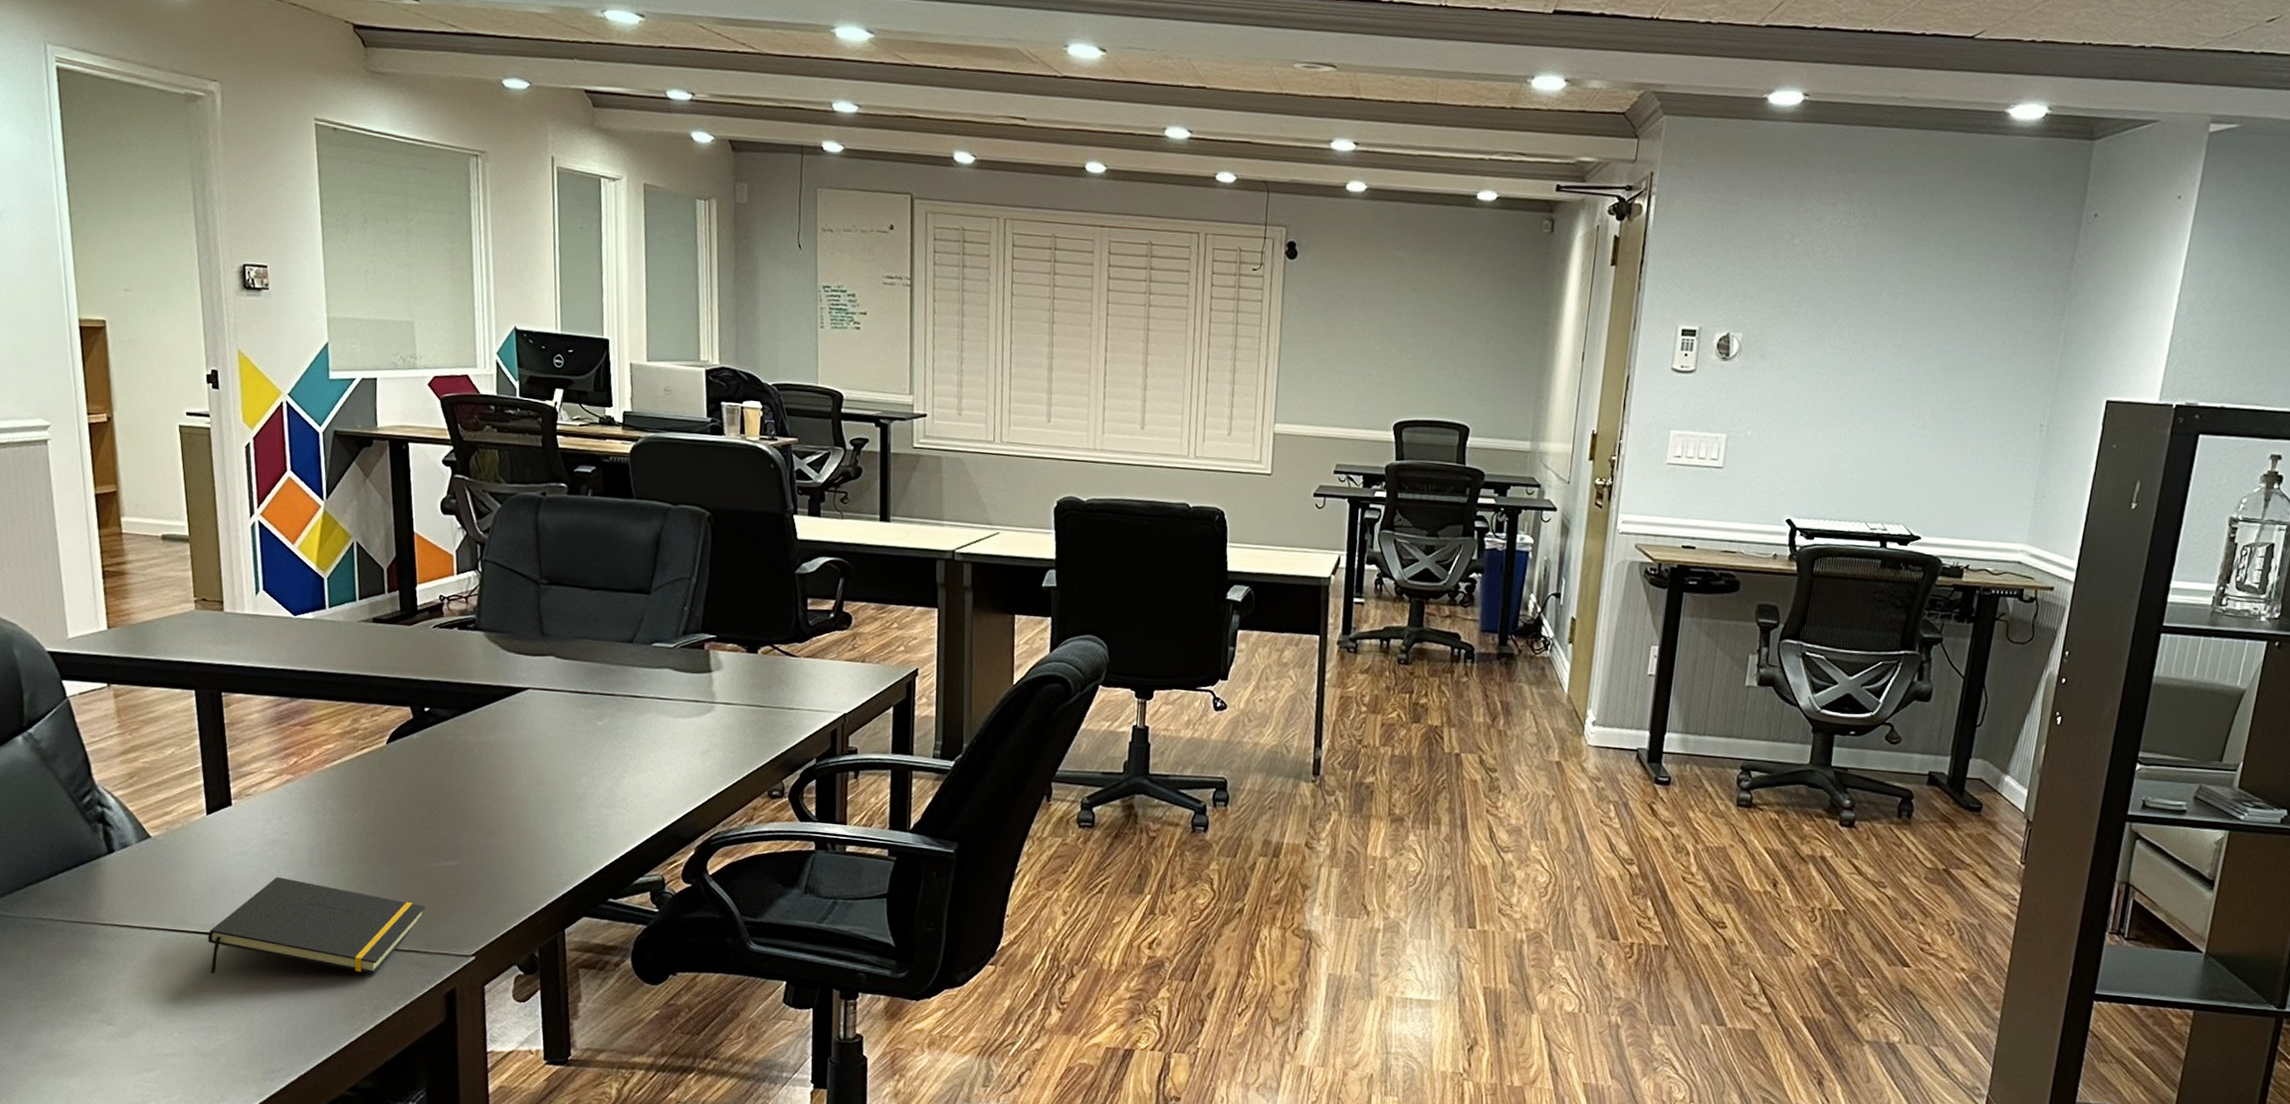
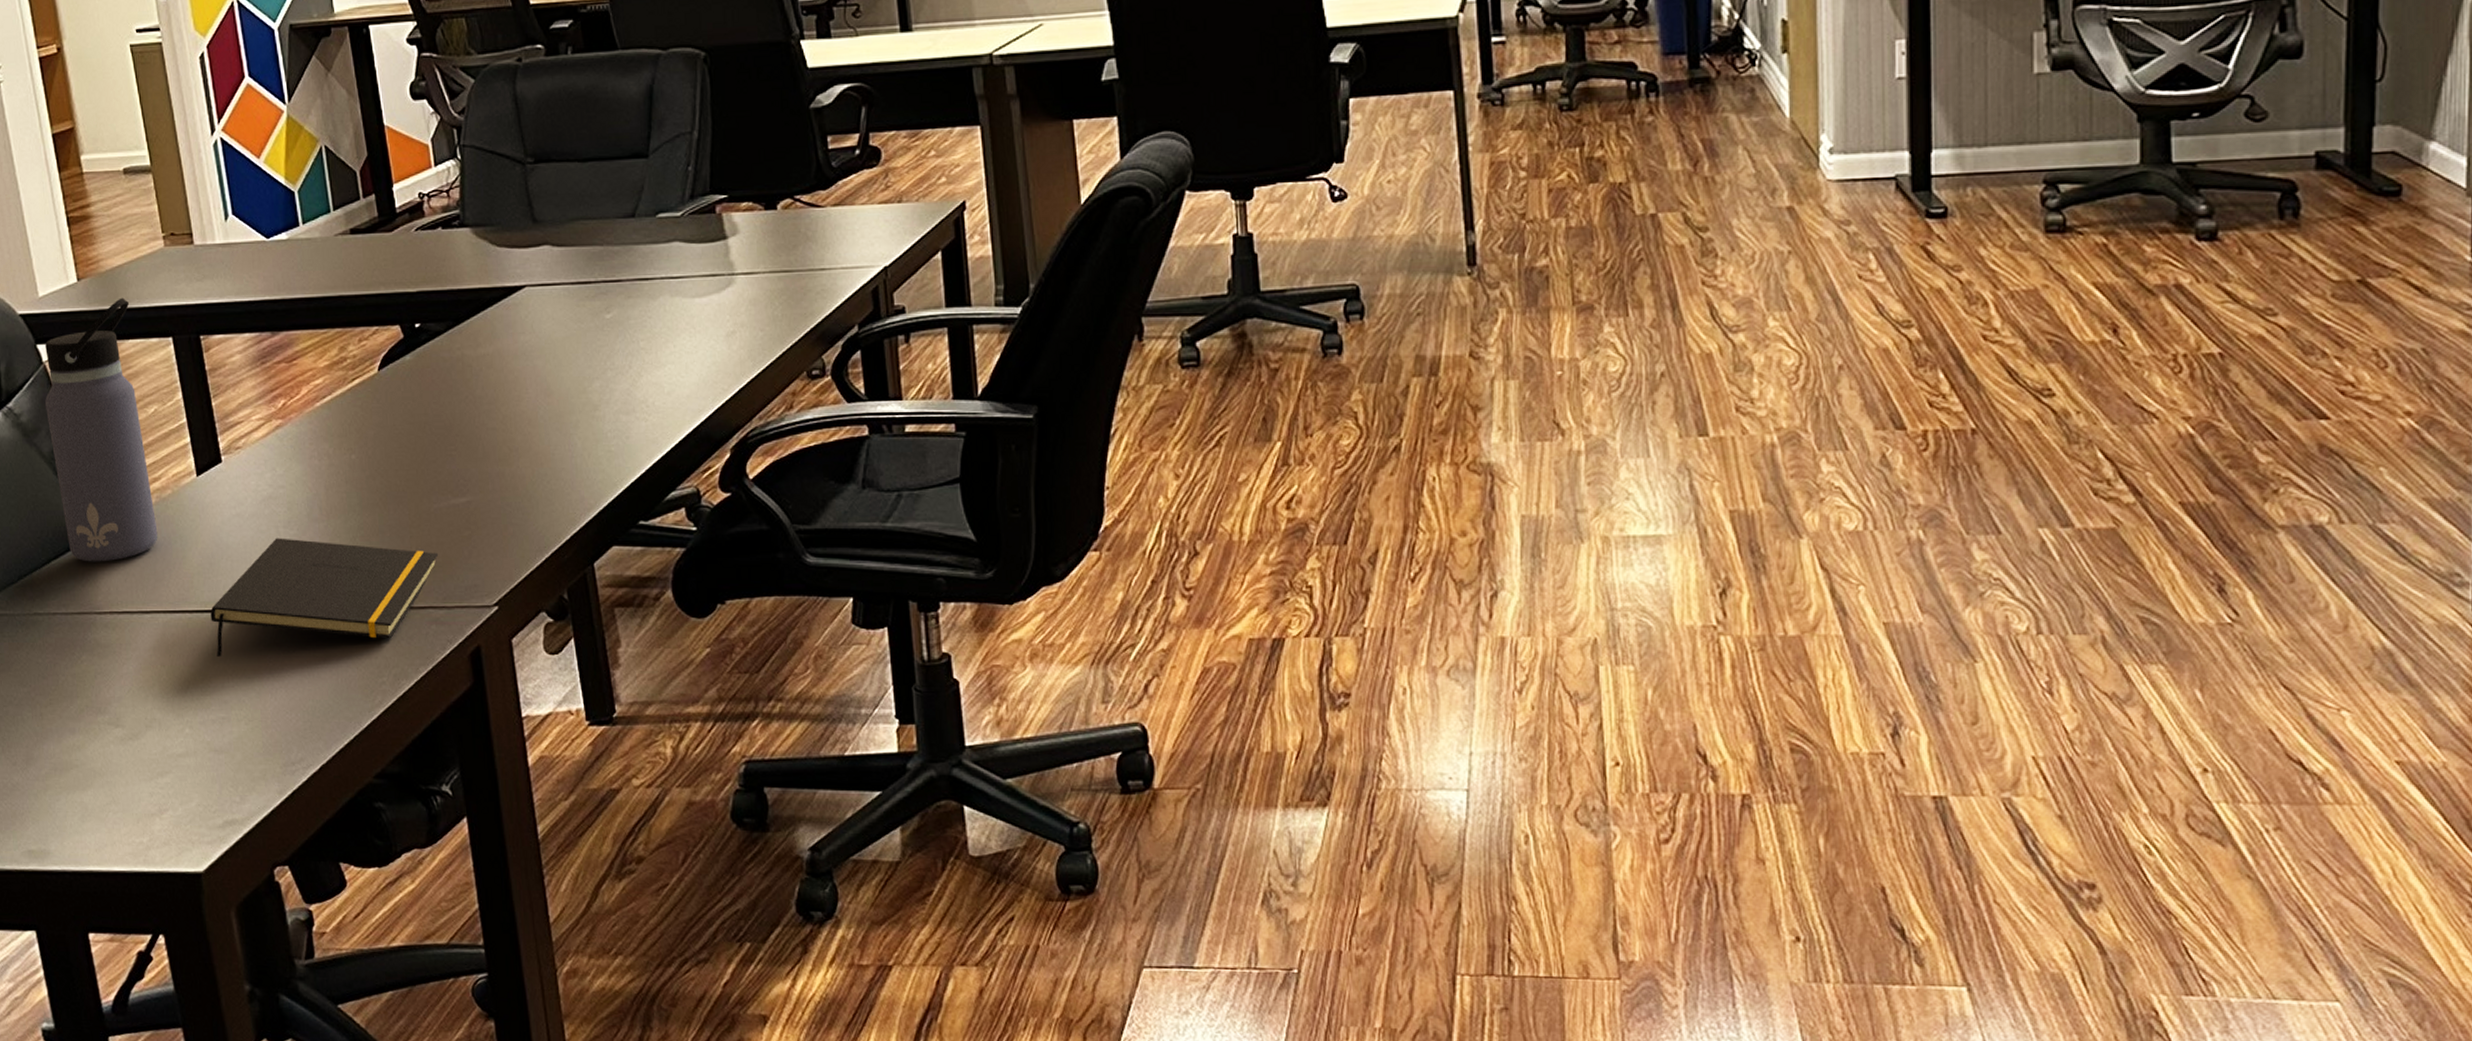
water bottle: none [66,649,165,880] -> present [45,297,158,562]

